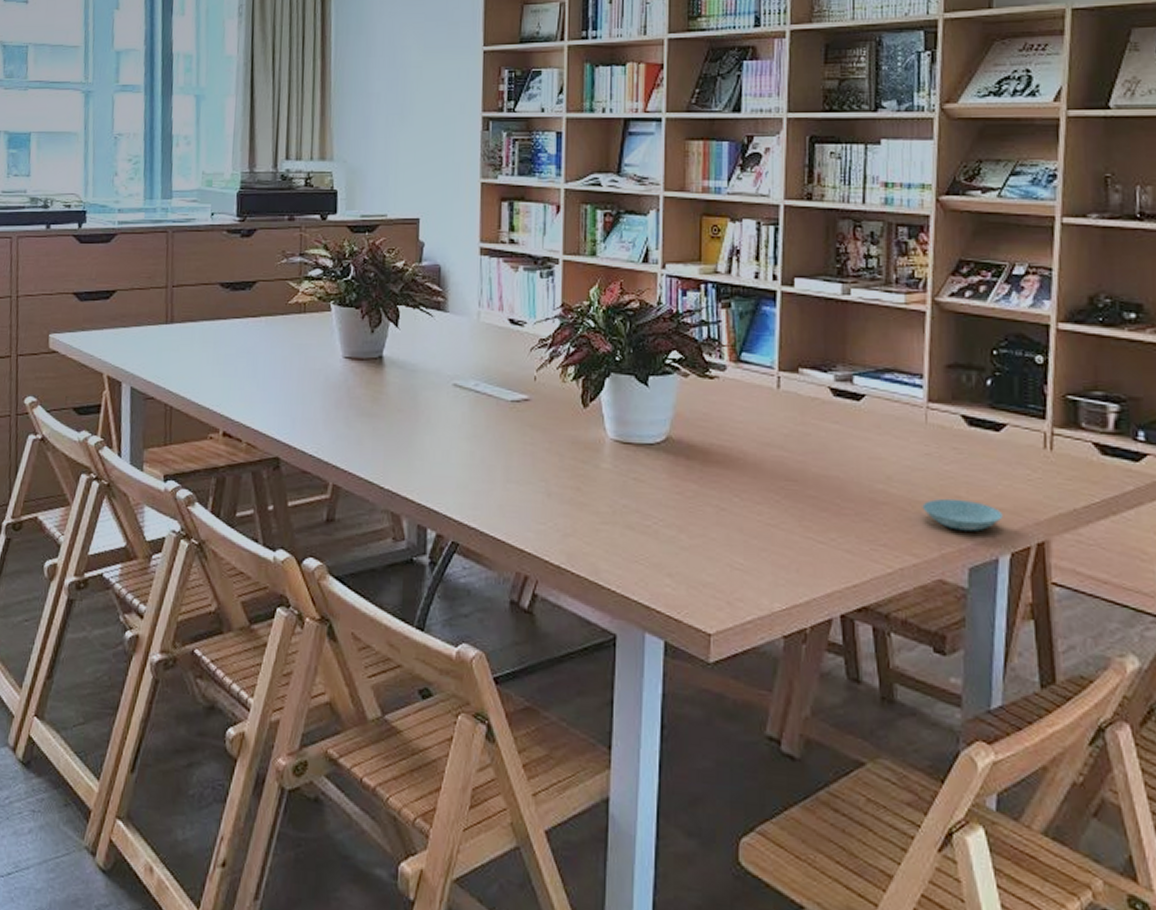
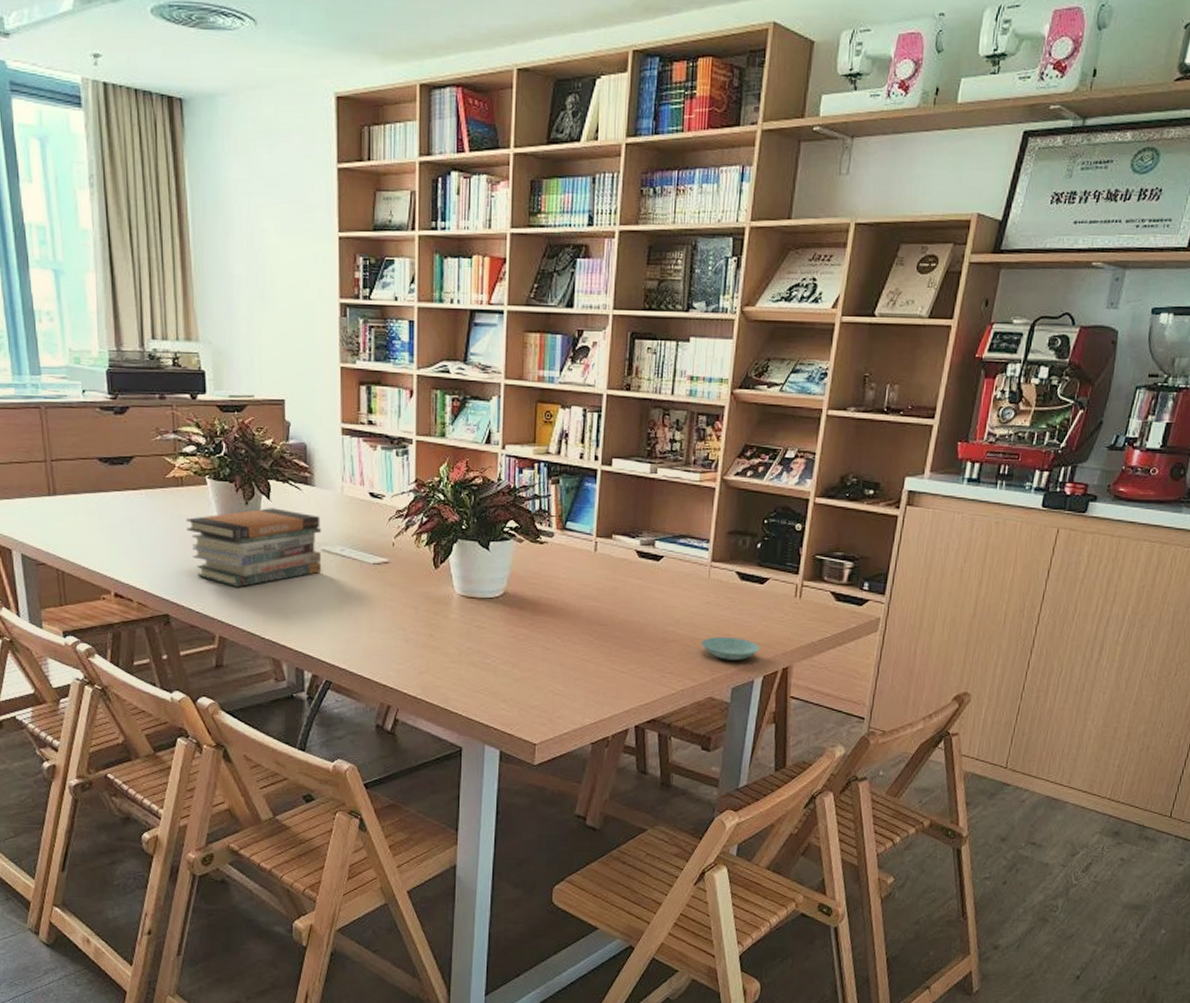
book stack: none [306,336,454,427] -> present [186,508,322,587]

